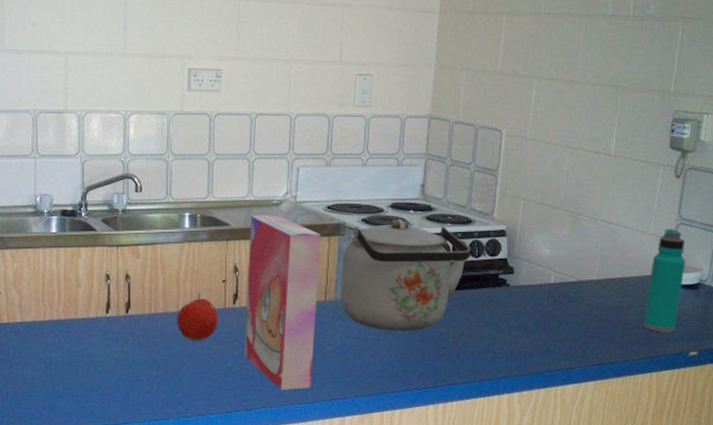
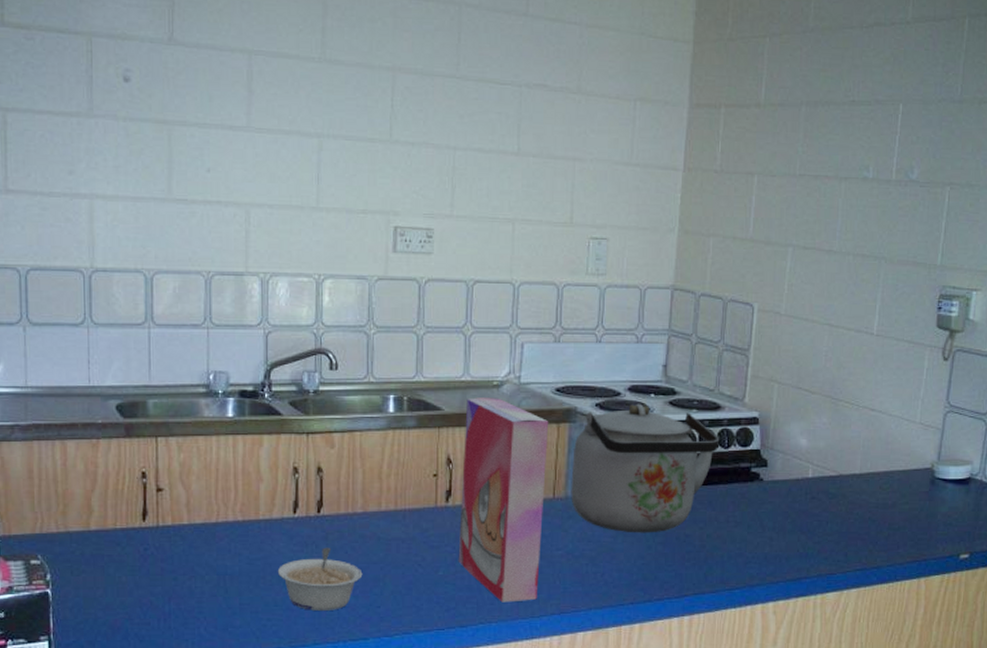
legume: none [93,342,164,395] -> present [277,547,363,611]
fruit: present [177,293,219,341] -> none [379,489,429,546]
water bottle: present [644,229,686,332] -> none [910,417,955,533]

